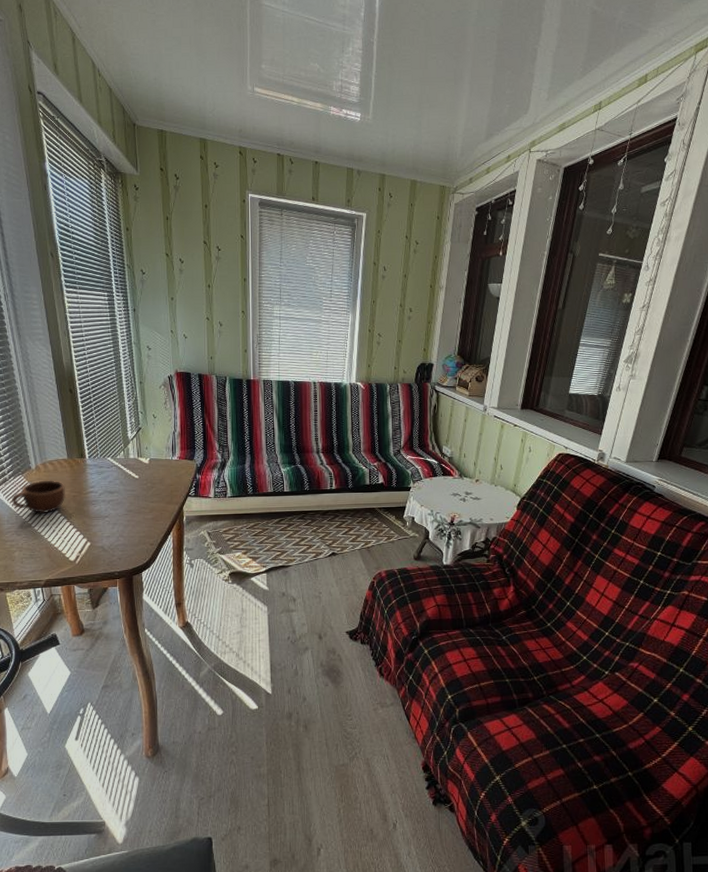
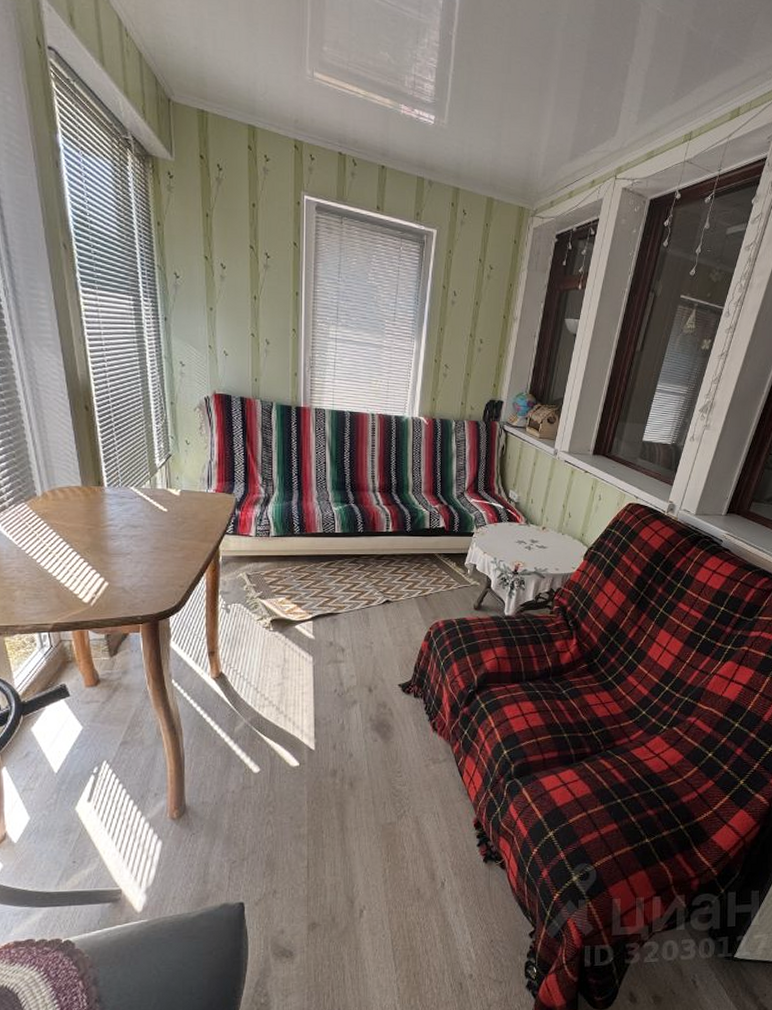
mug: present [12,480,66,513] -> none [12,510,80,547]

